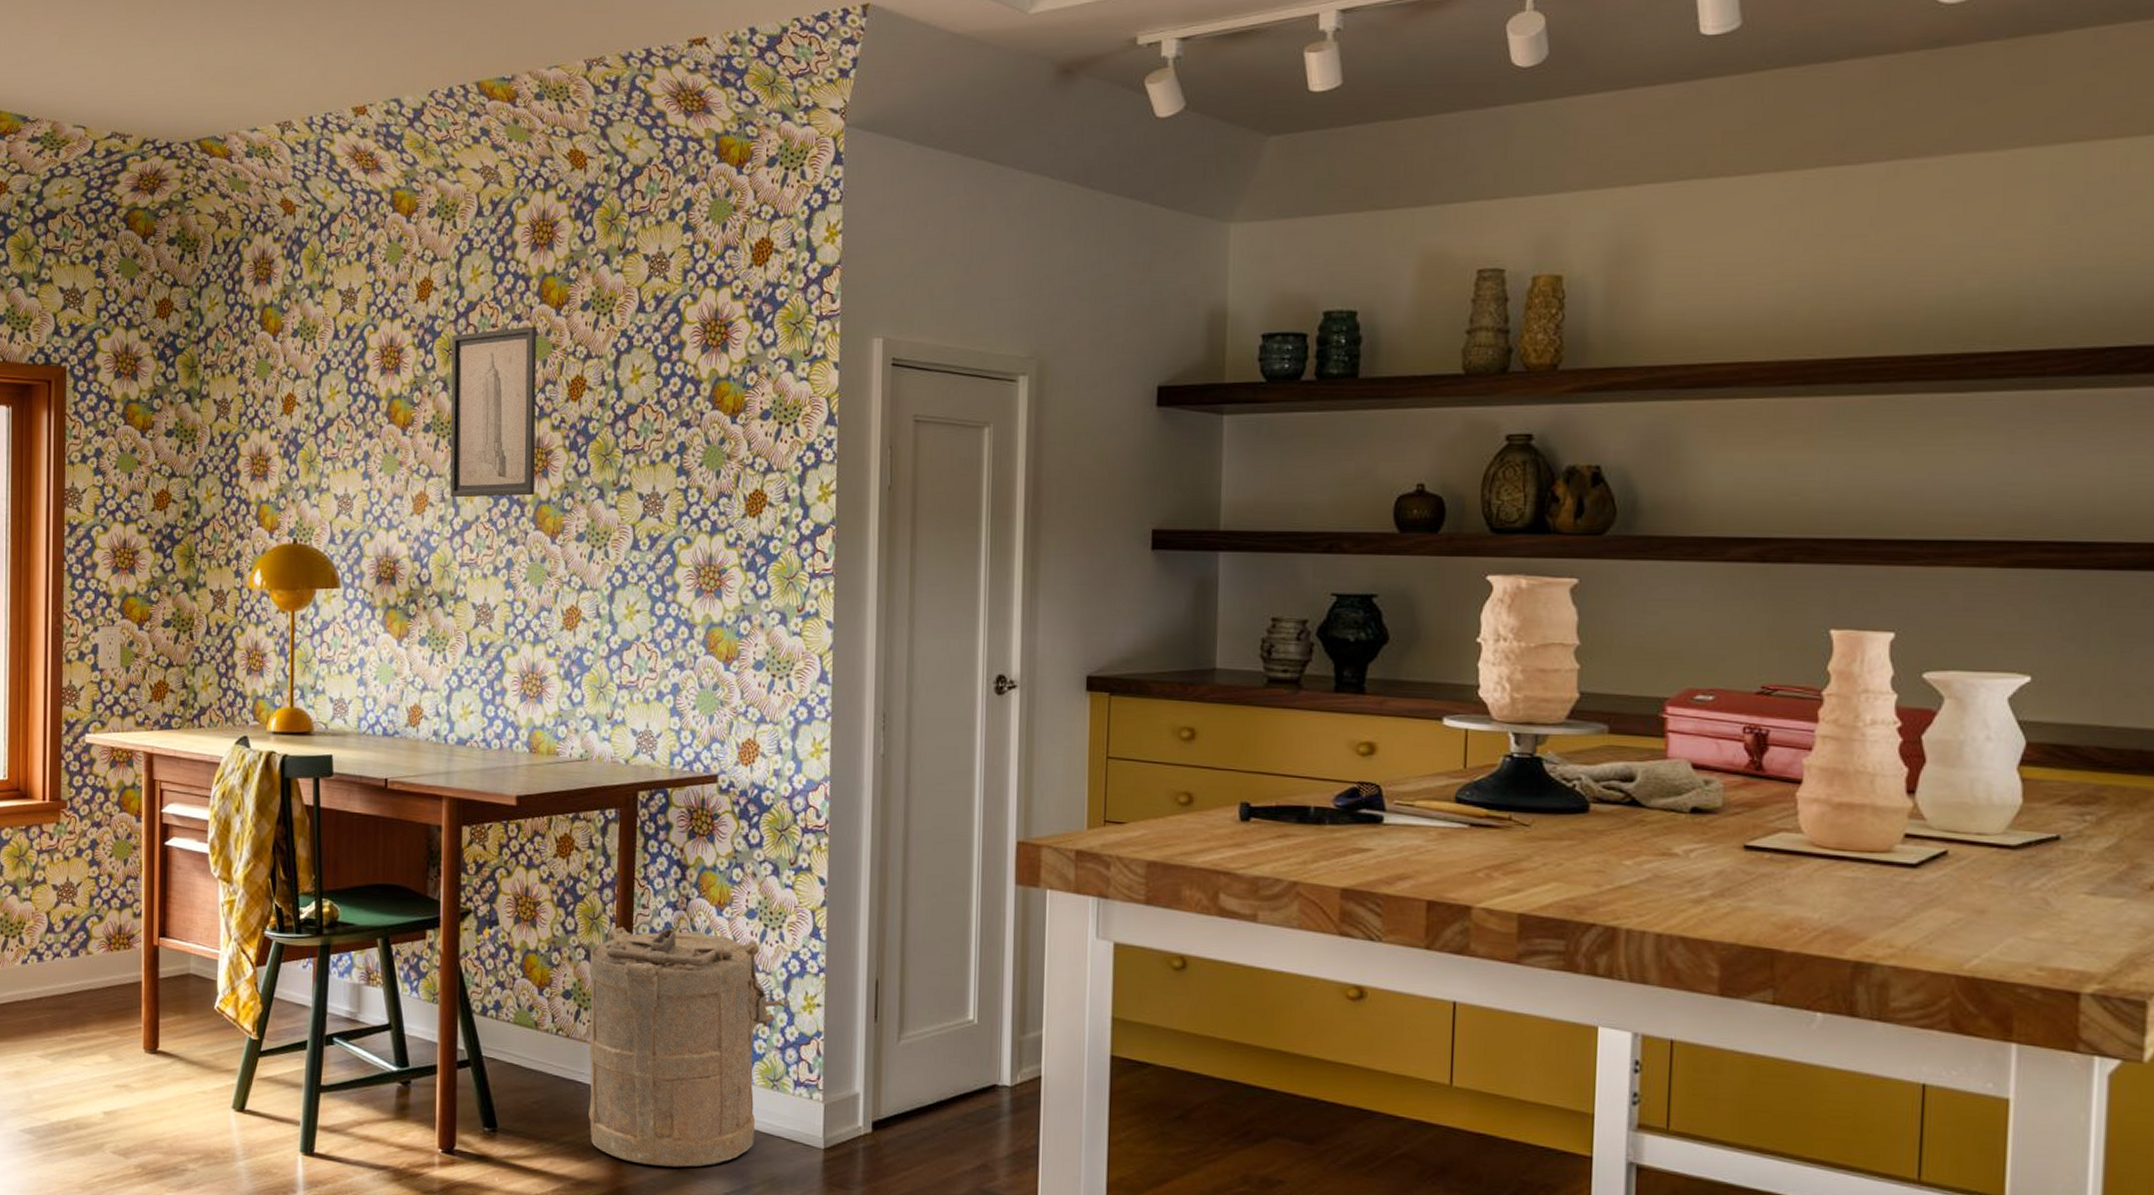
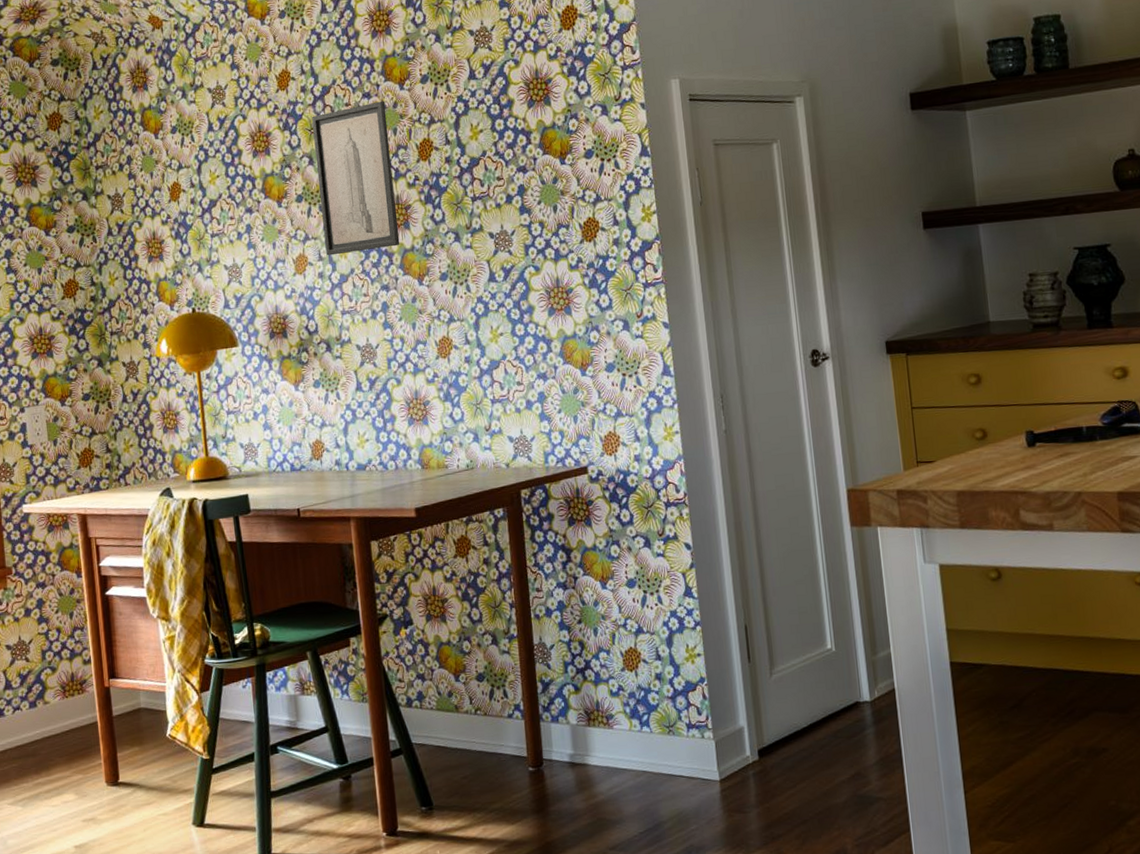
laundry hamper: present [589,927,790,1168] -> none [496,605,674,819]

